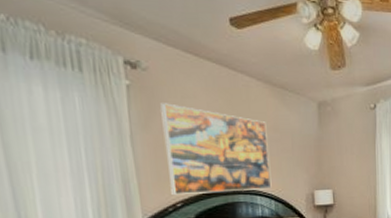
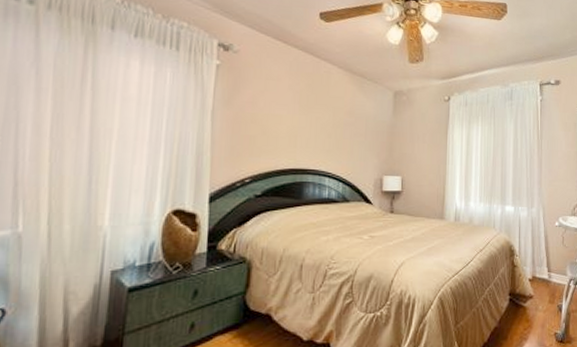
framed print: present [160,103,272,196] -> none [242,83,343,171]

